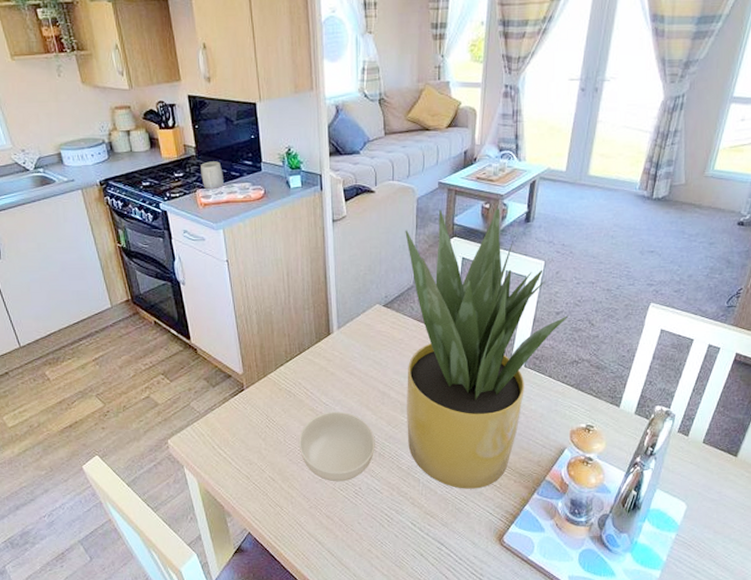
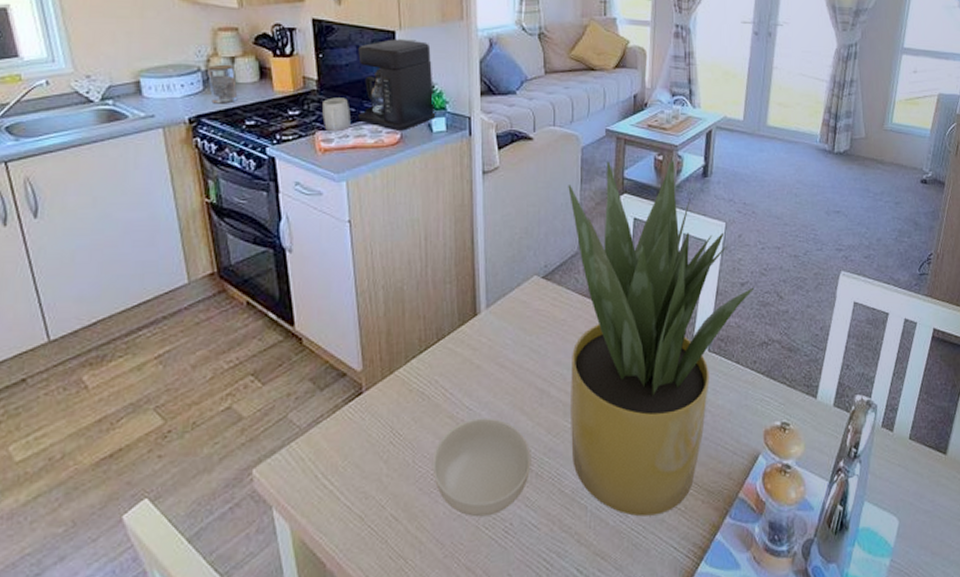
jar: none [110,137,135,169] -> present [207,64,238,104]
coffee maker: none [226,110,293,188] -> present [358,39,436,131]

